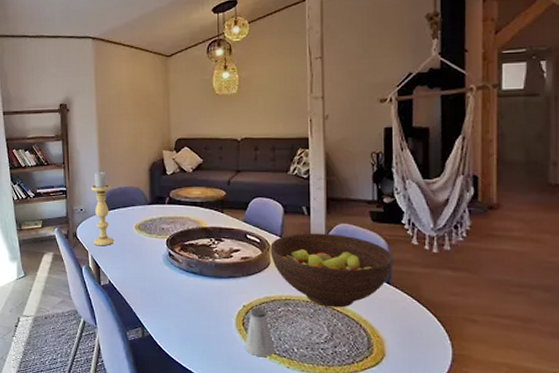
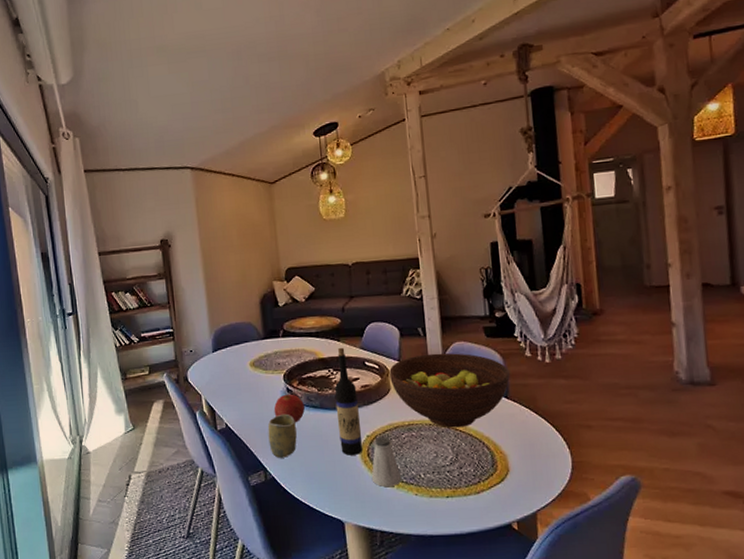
candle holder: present [91,171,114,246] -> none [200,308,228,389]
cup: none [148,276,175,318] -> present [267,413,297,458]
fruit: none [155,258,185,286] -> present [273,394,305,423]
wine bottle: none [214,218,239,323] -> present [334,347,363,455]

